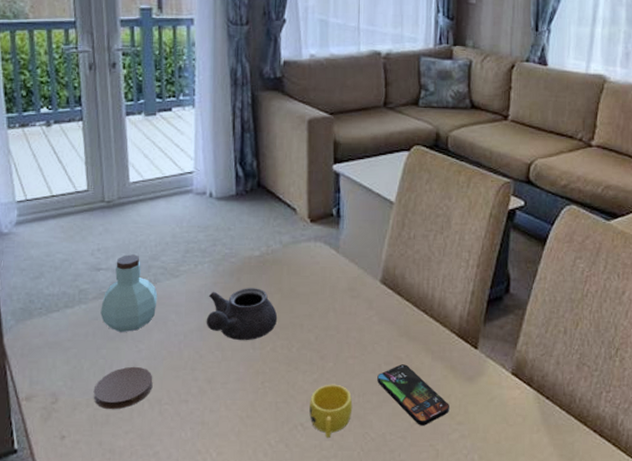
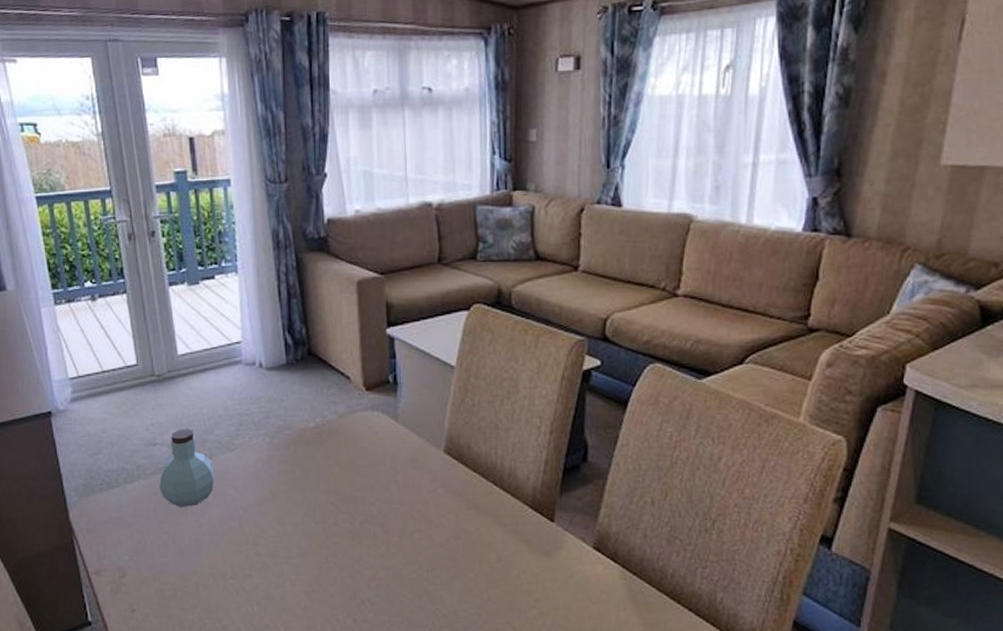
coaster: present [93,366,153,410] -> none [159,541,216,584]
teapot: present [206,288,278,341] -> none [264,461,338,515]
cup: present [309,384,353,438] -> none [376,559,422,614]
smartphone: present [377,364,449,426] -> none [446,538,526,602]

